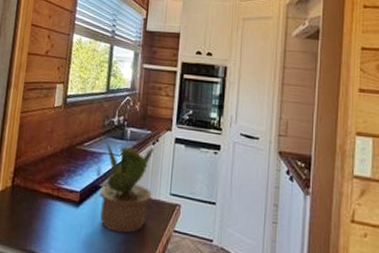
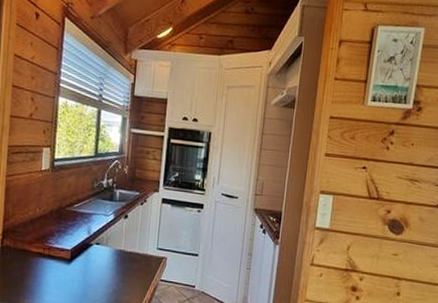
potted plant: present [99,142,155,234] -> none [89,203,143,285]

